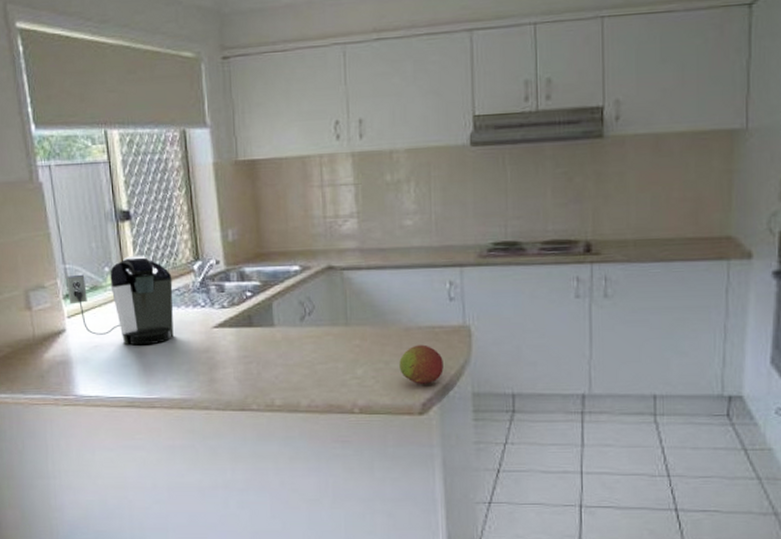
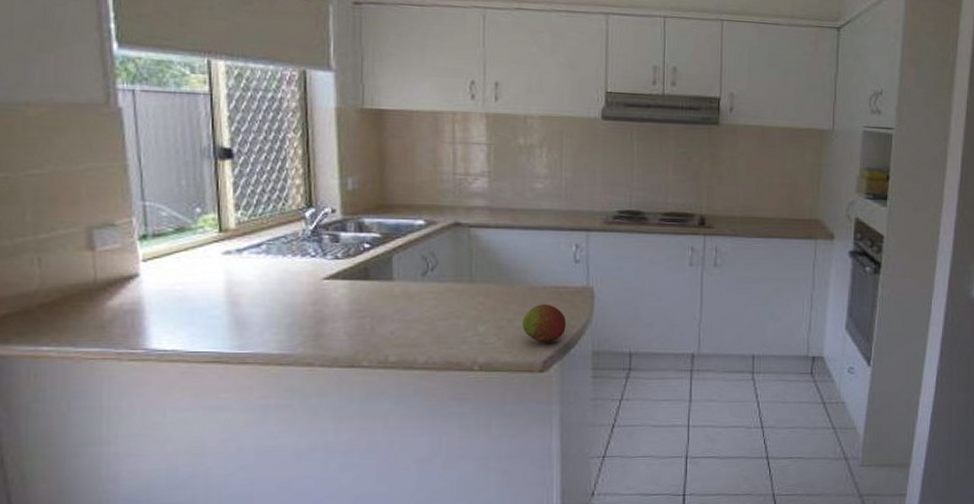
coffee maker: present [66,255,174,346] -> none [145,197,279,295]

